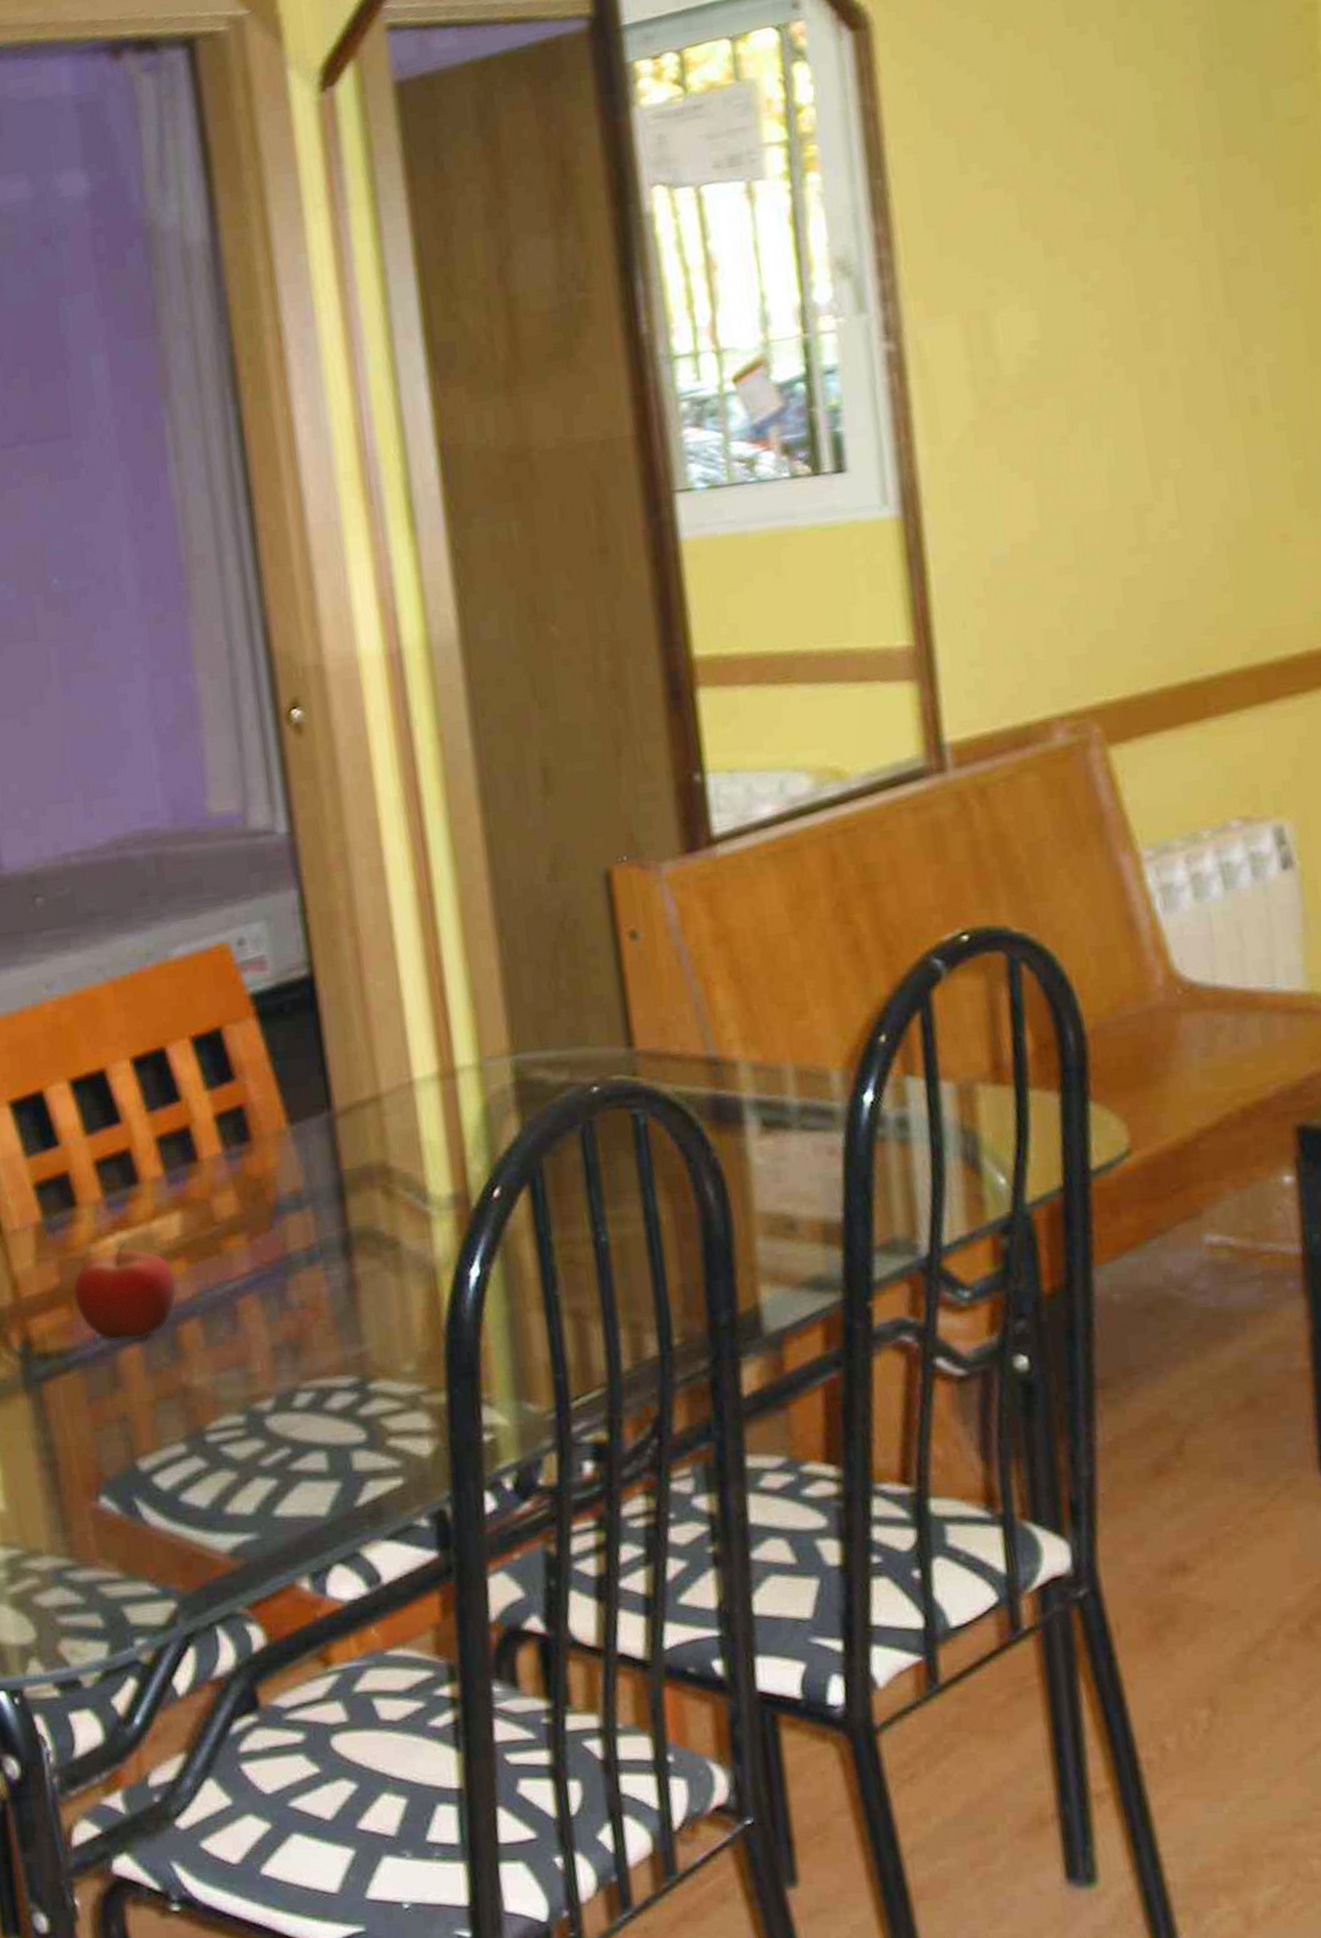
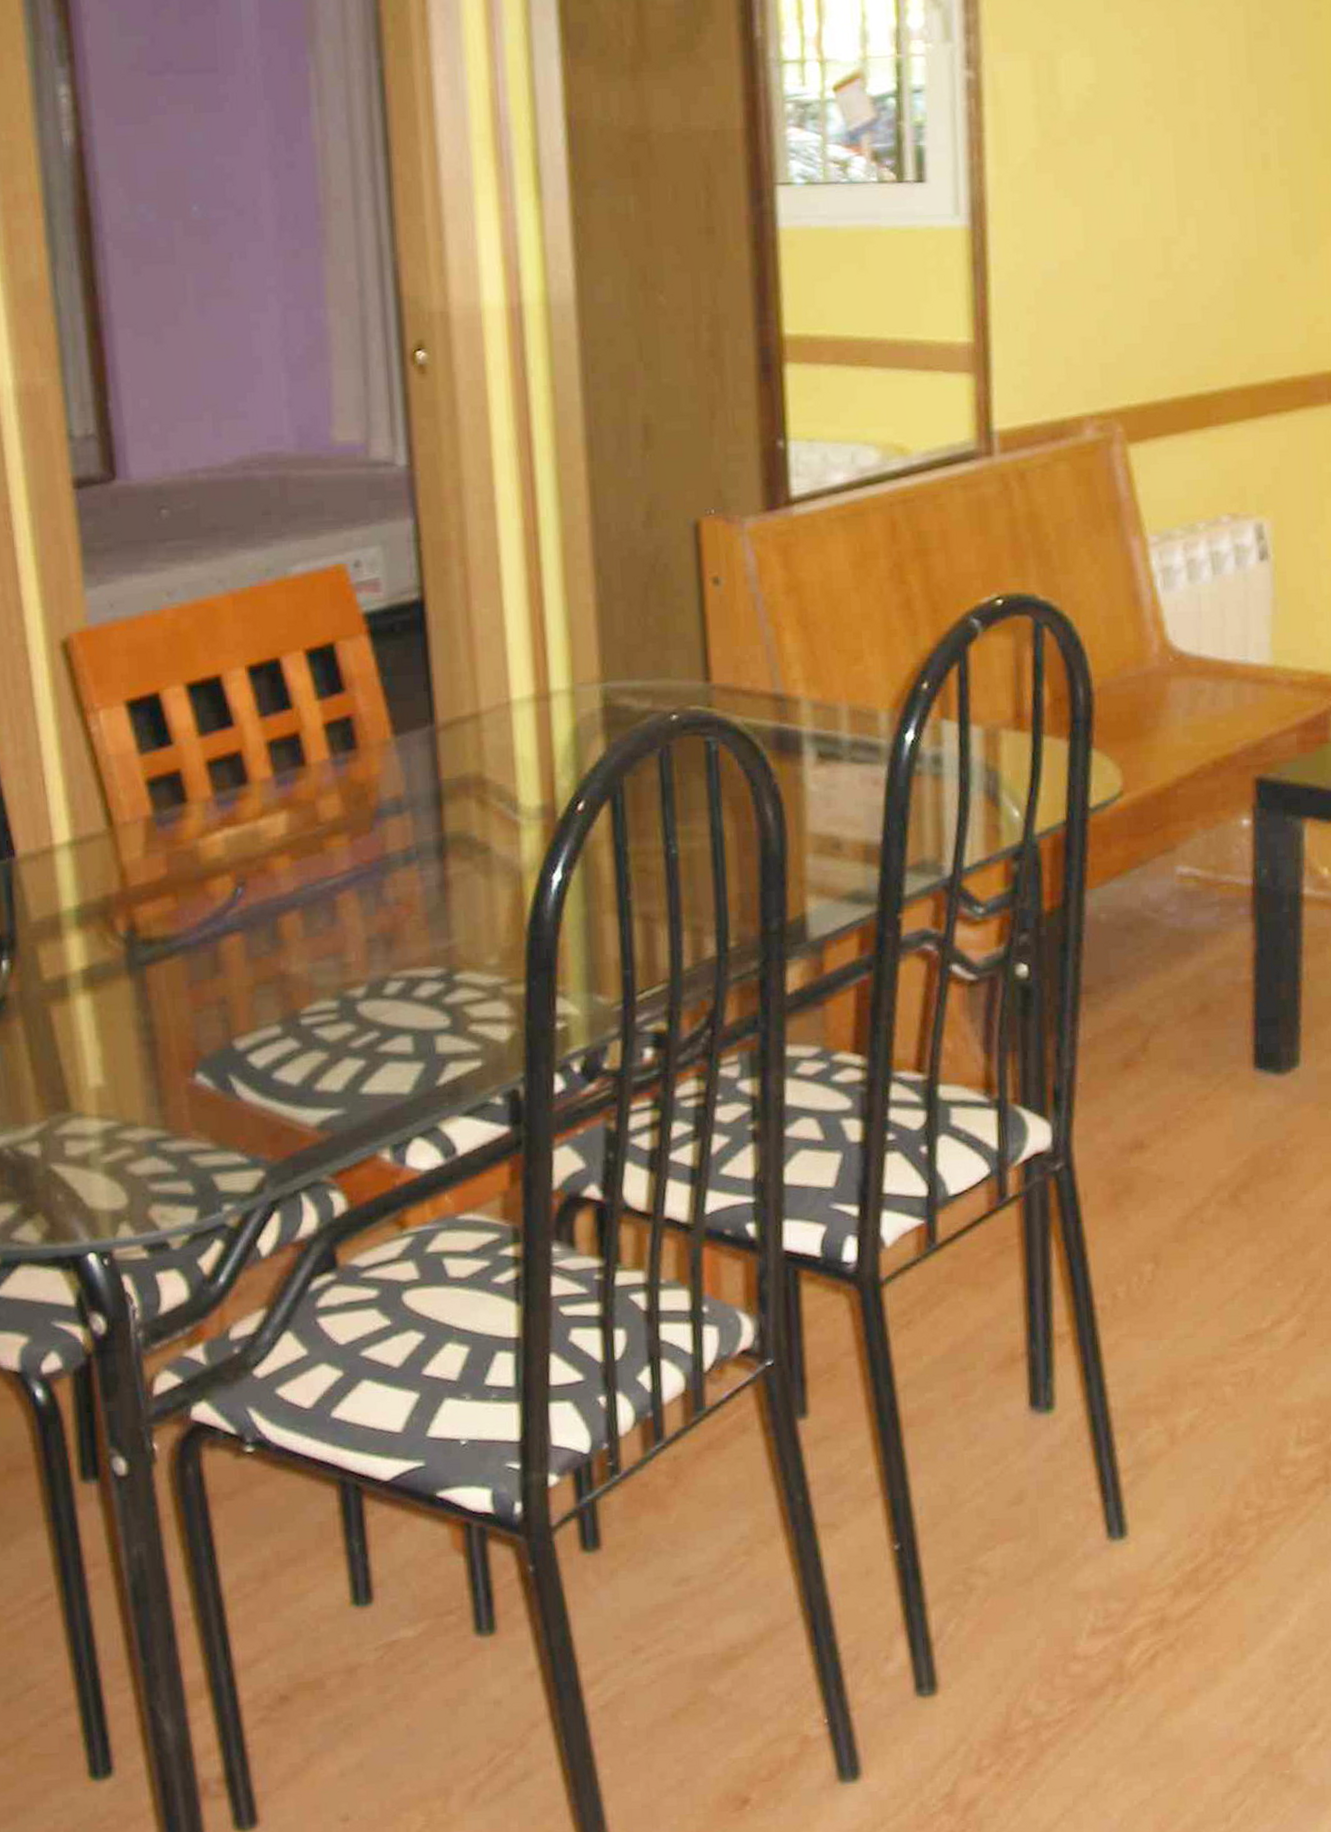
fruit: present [73,1242,177,1342] -> none [179,838,280,931]

